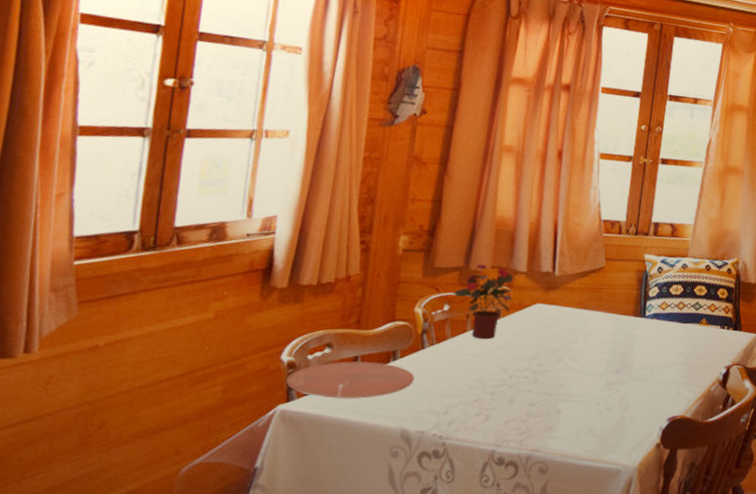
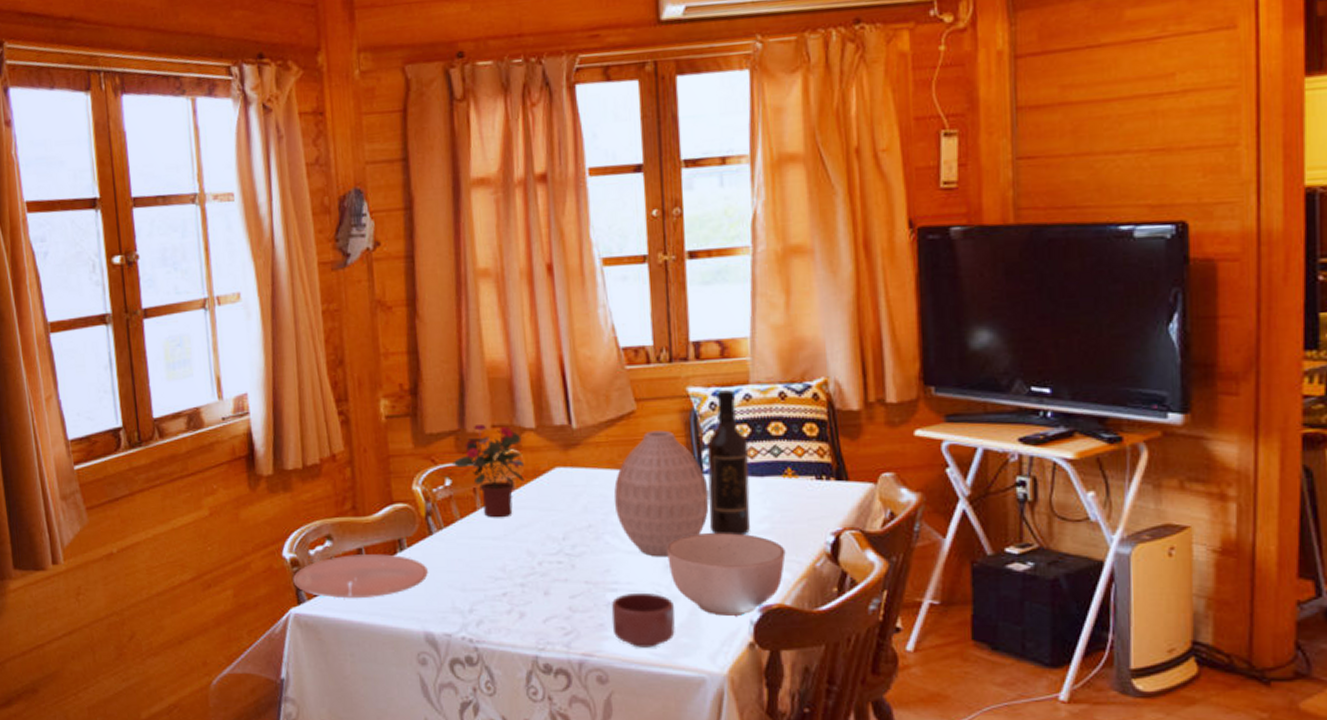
mug: none [558,403,608,446] -> present [611,592,675,648]
vase: none [576,283,647,378] -> present [613,430,710,557]
bowl: none [608,361,693,423] -> present [665,533,786,616]
wine bottle: none [643,259,680,364] -> present [706,390,751,535]

